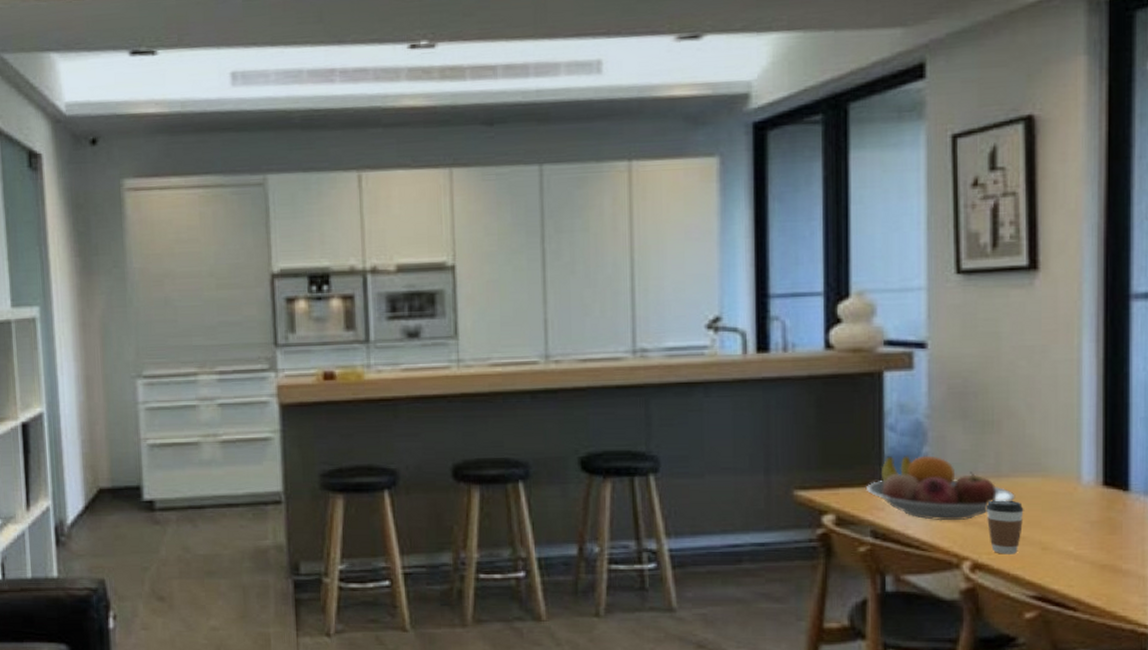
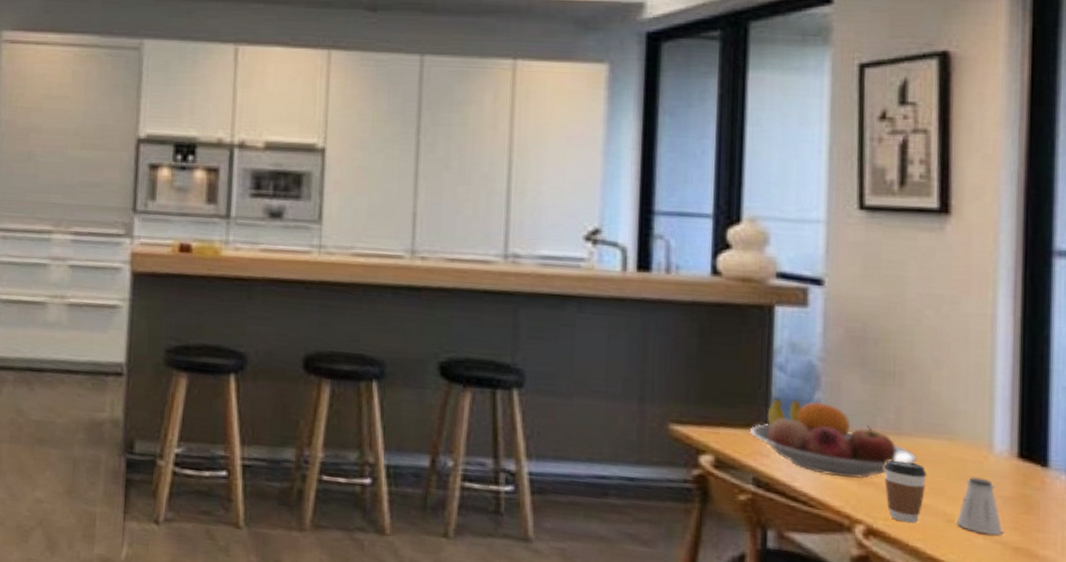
saltshaker: none [1051,507,1092,557] -> present [957,477,1004,536]

